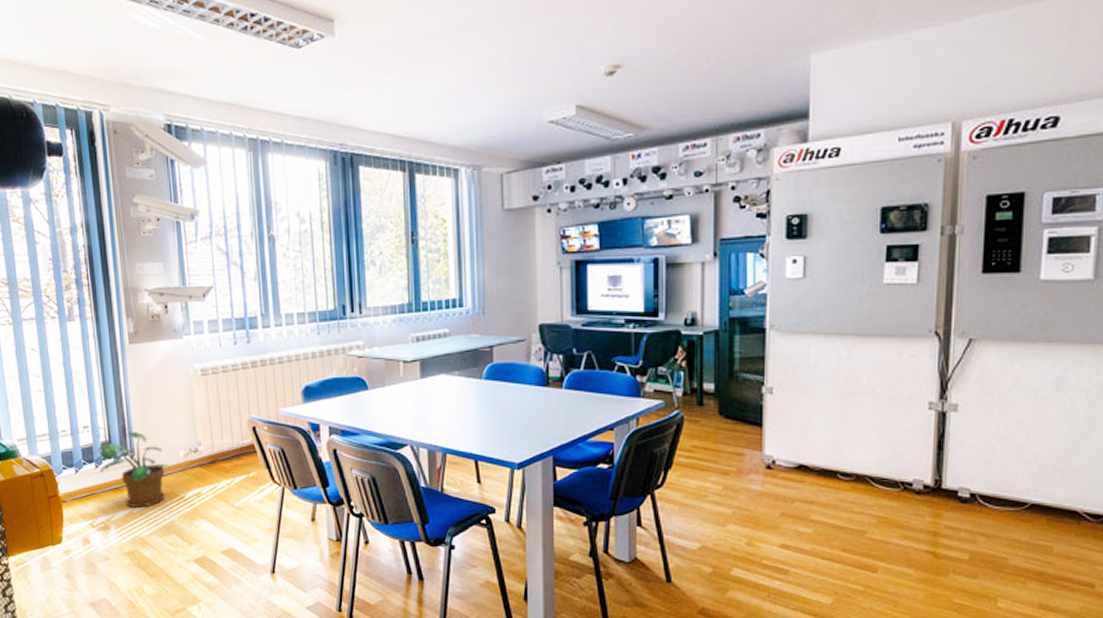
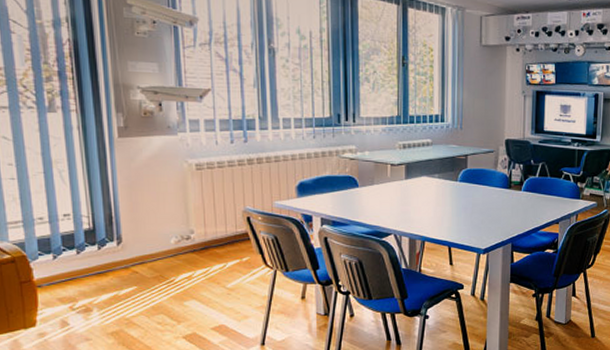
potted plant: present [97,432,170,508] -> none [79,220,160,291]

